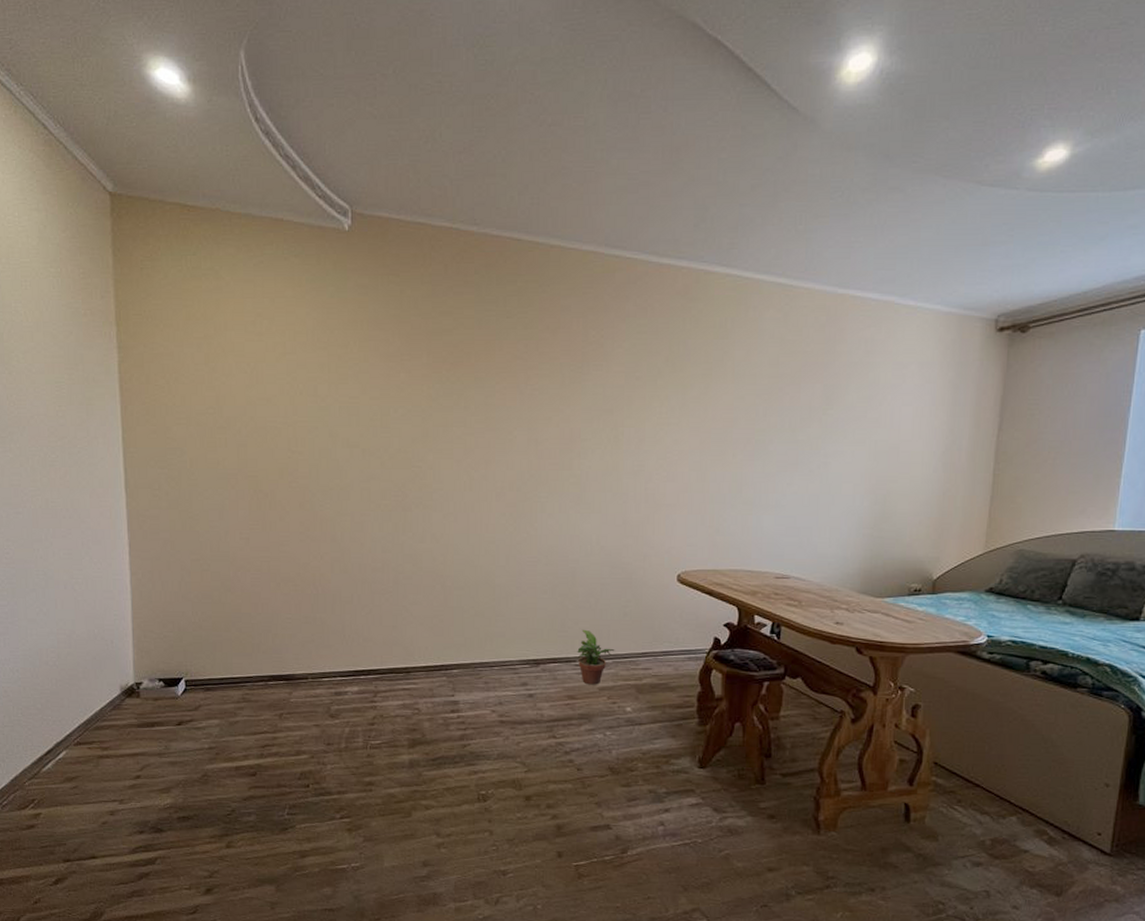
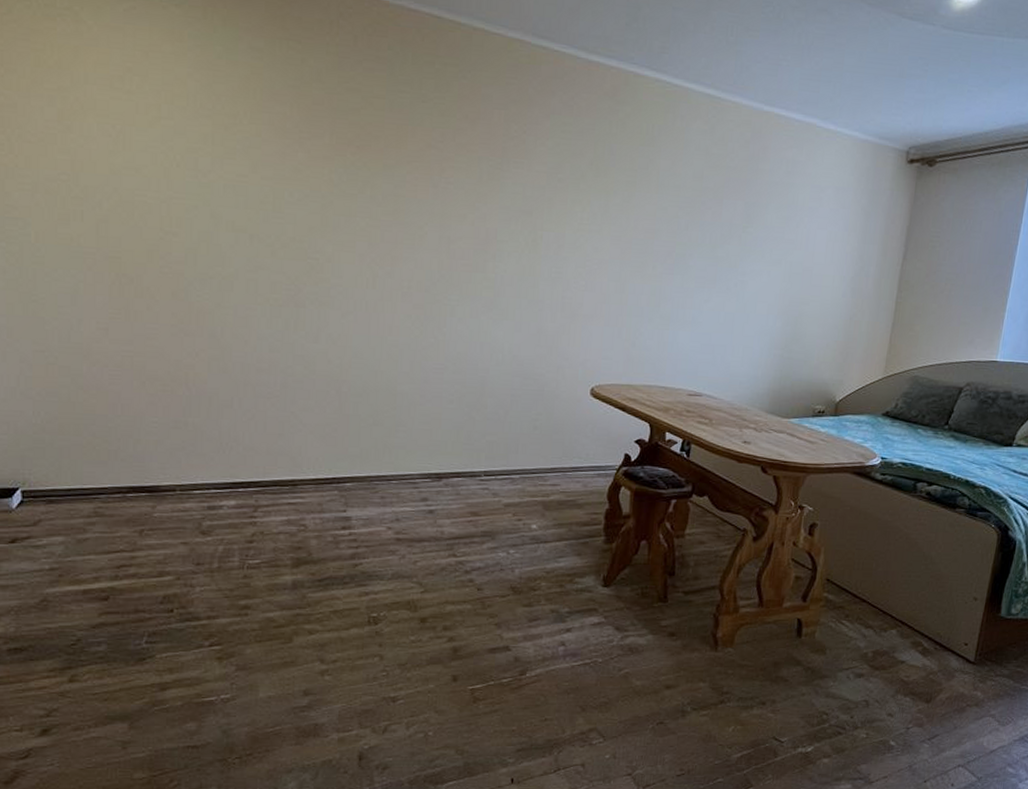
potted plant: present [577,629,615,685] -> none [483,442,523,501]

